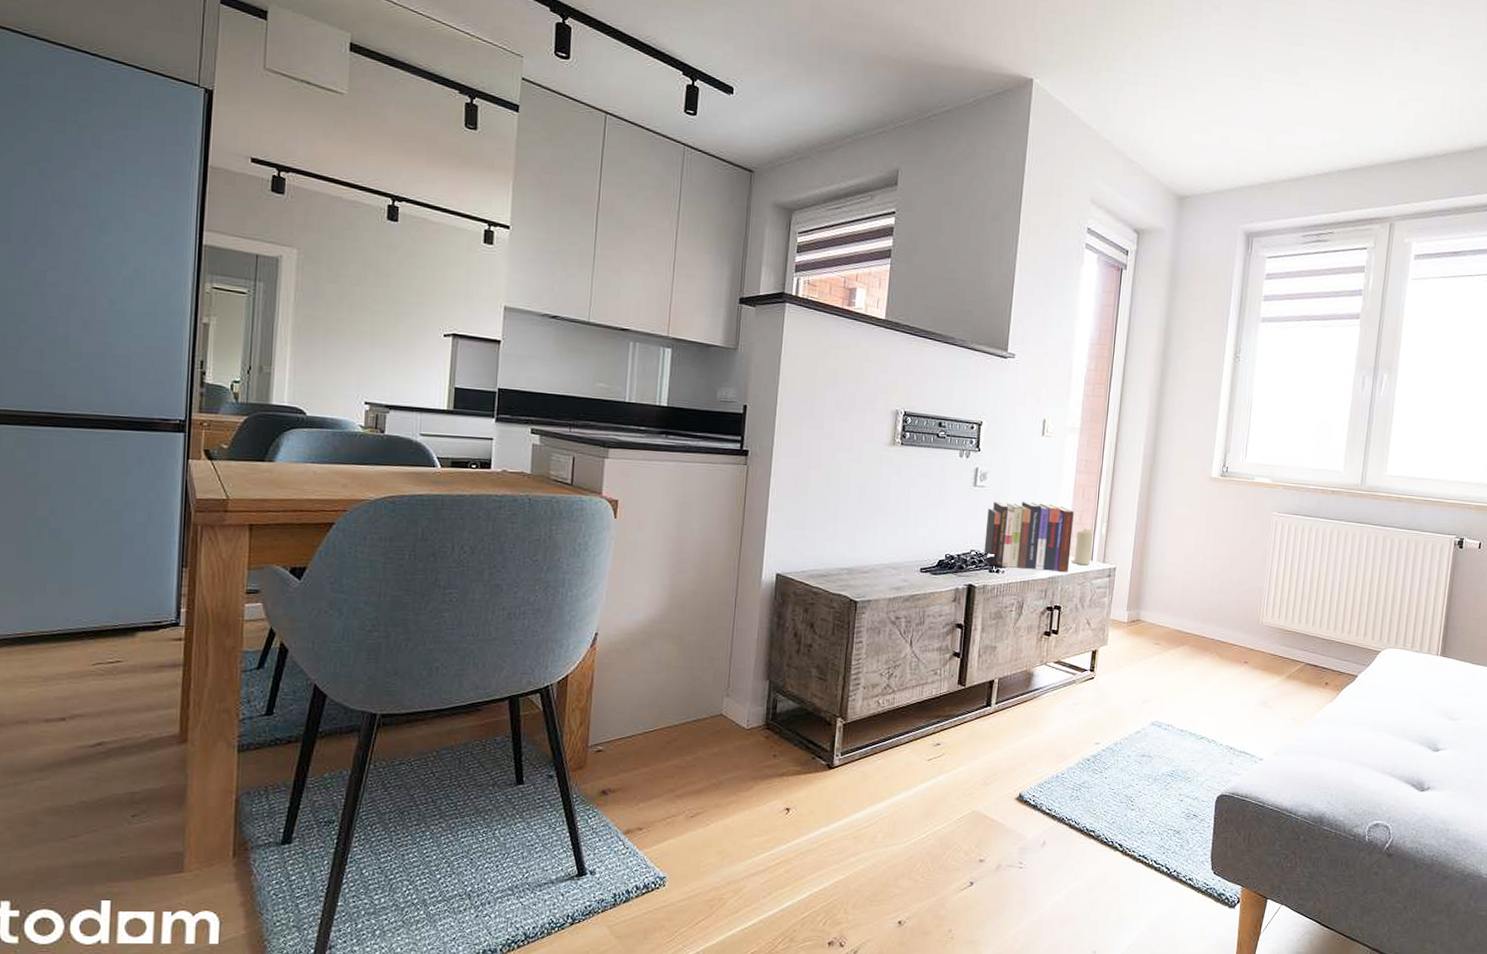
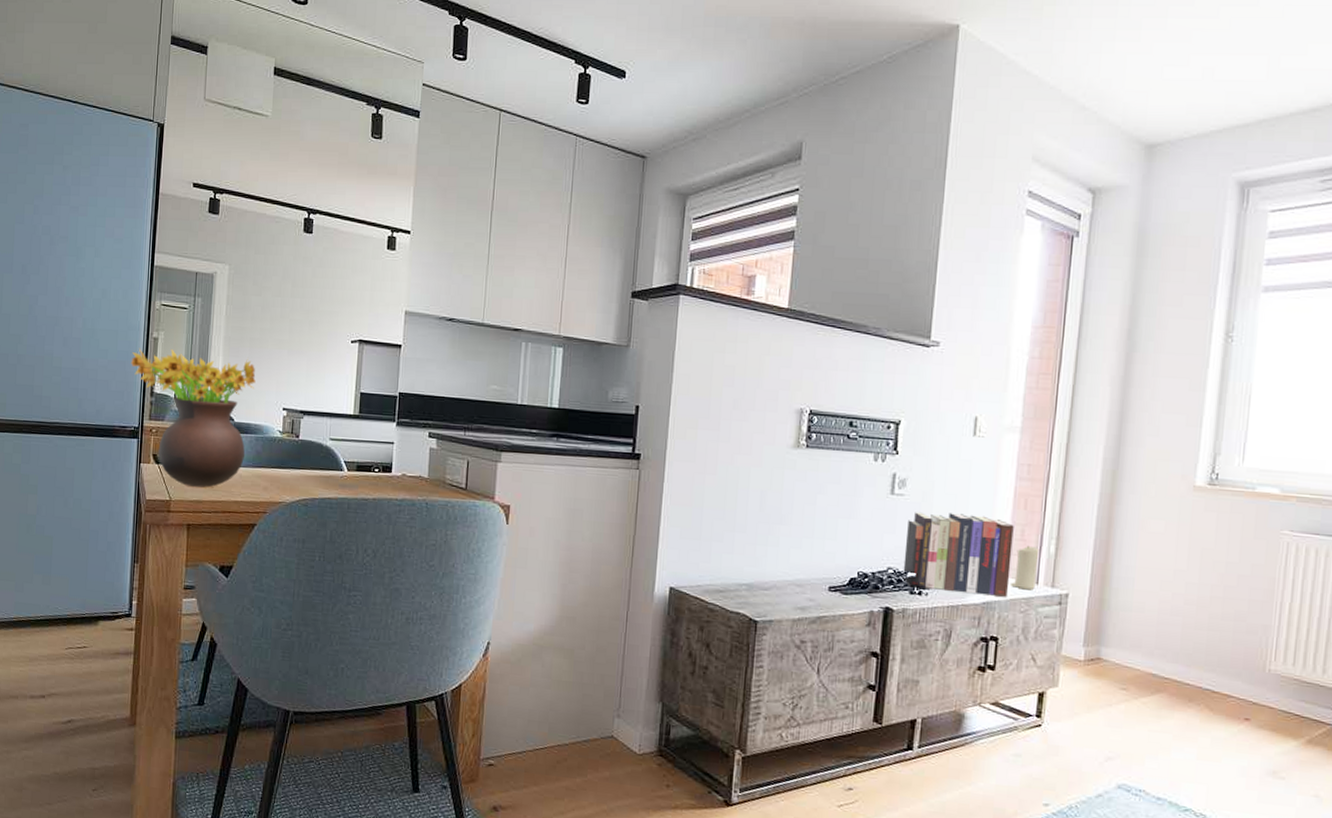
flower arrangement: none [173,333,332,486] -> present [130,348,256,488]

